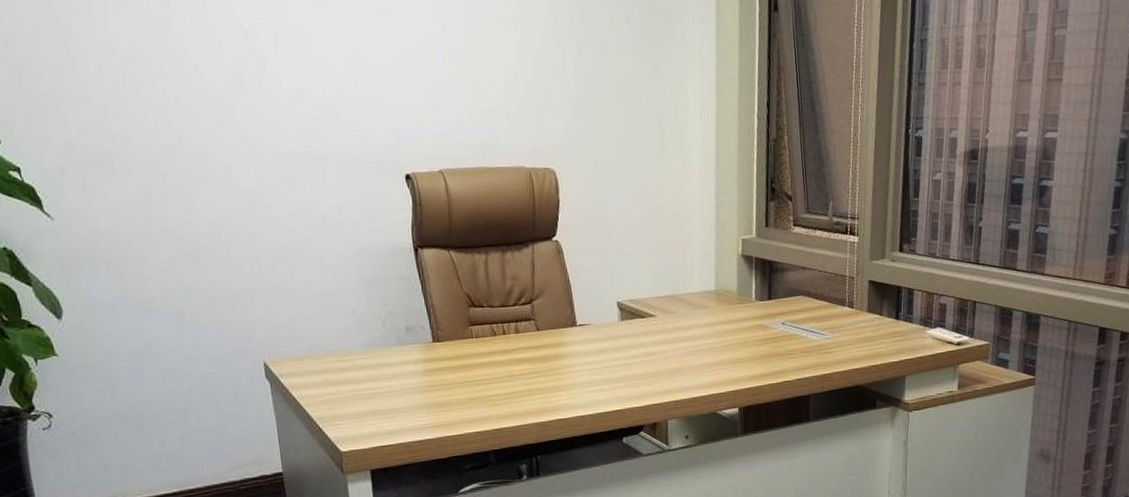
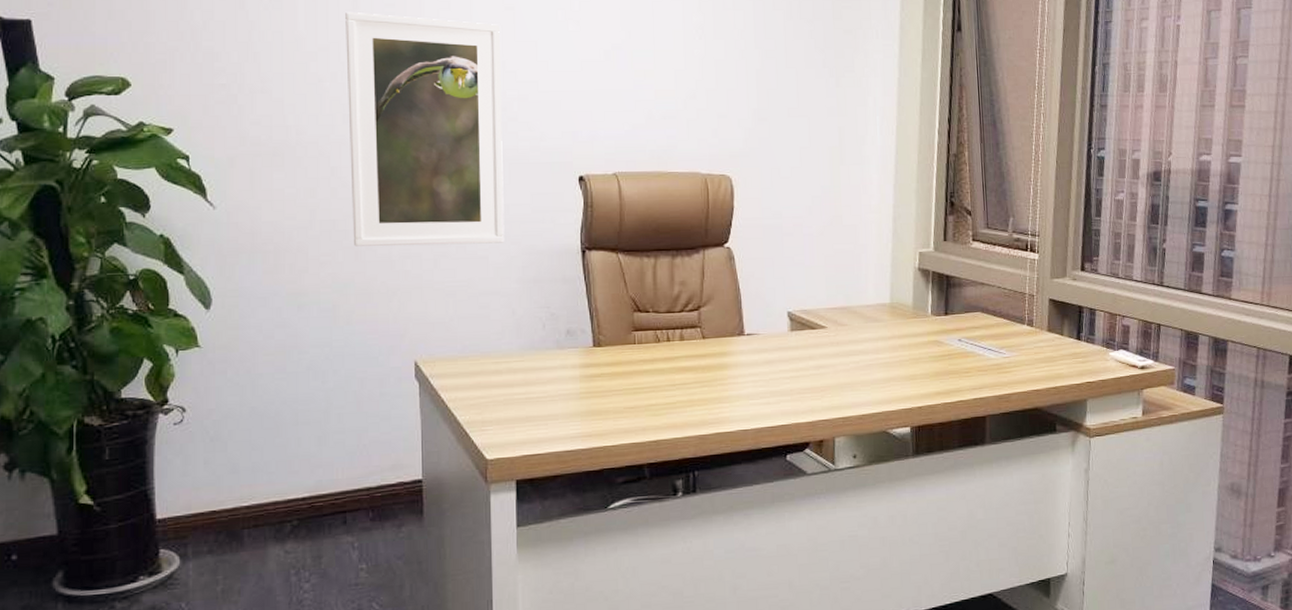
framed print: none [156,11,339,253] -> present [345,11,505,246]

